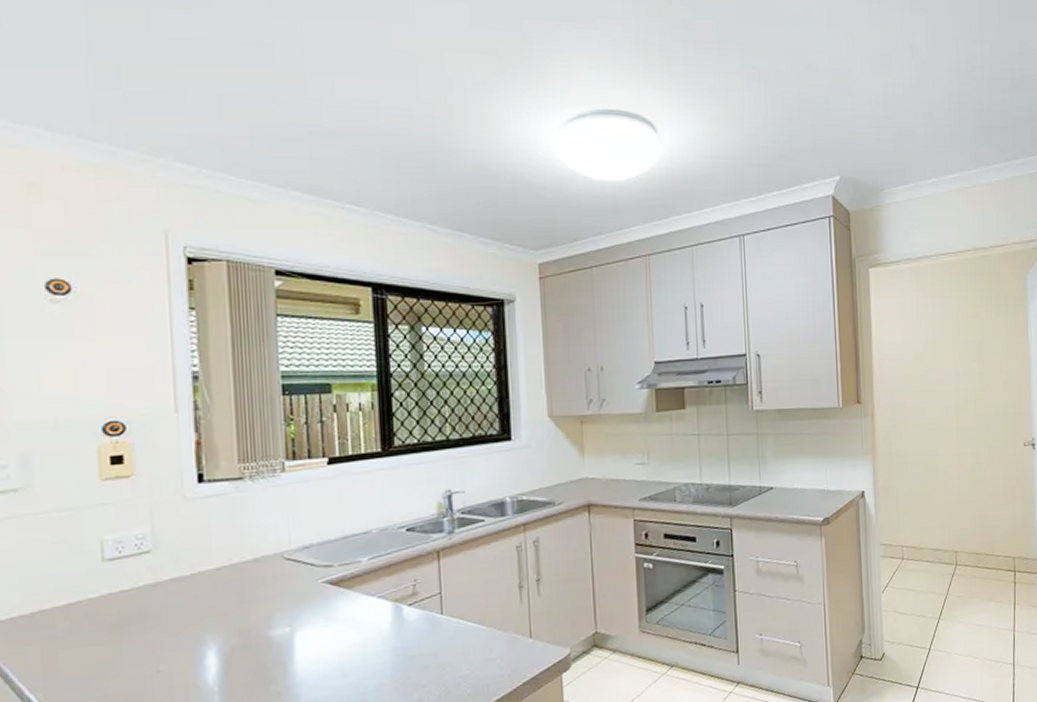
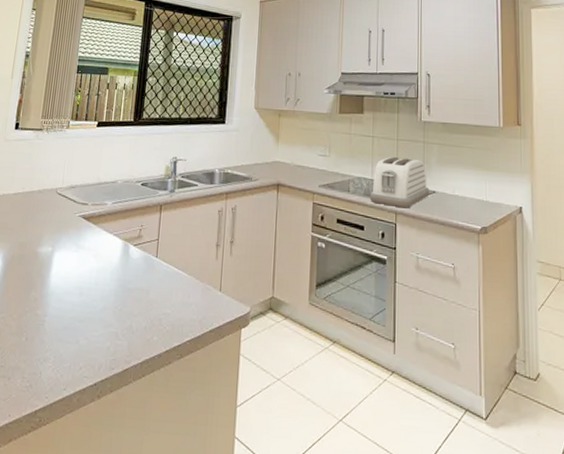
toaster: none [699,454,767,511] -> present [369,157,430,208]

